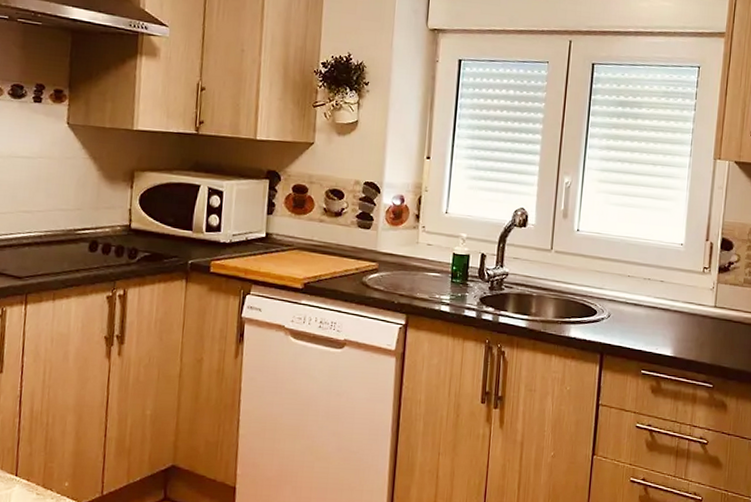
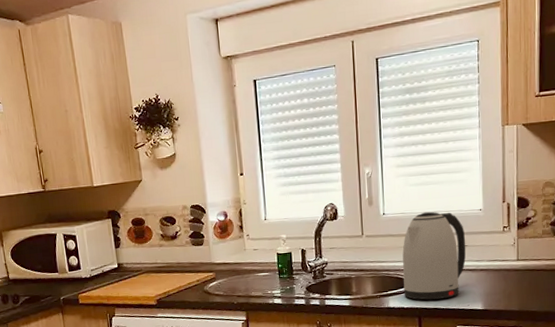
kettle: none [588,236,663,337] -> present [402,211,466,300]

